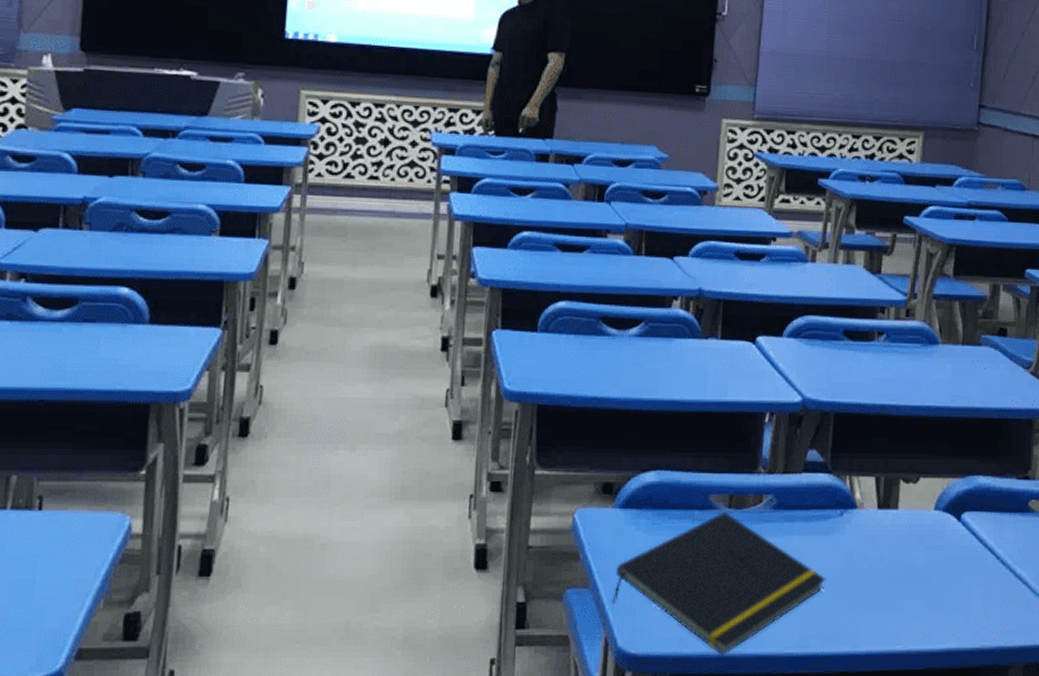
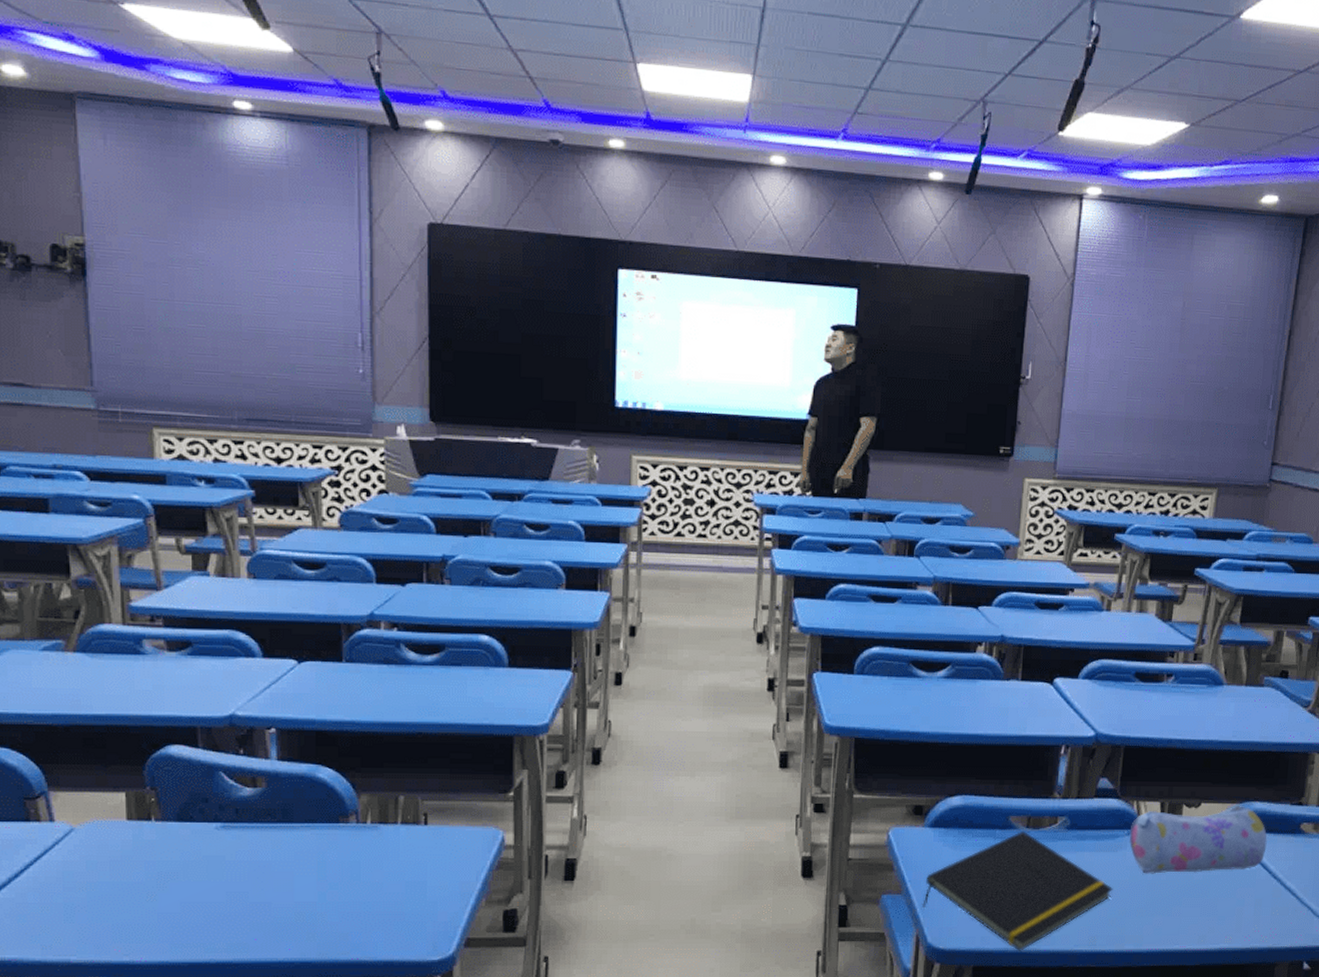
pencil case: none [842,479,993,561] -> present [1128,805,1267,874]

